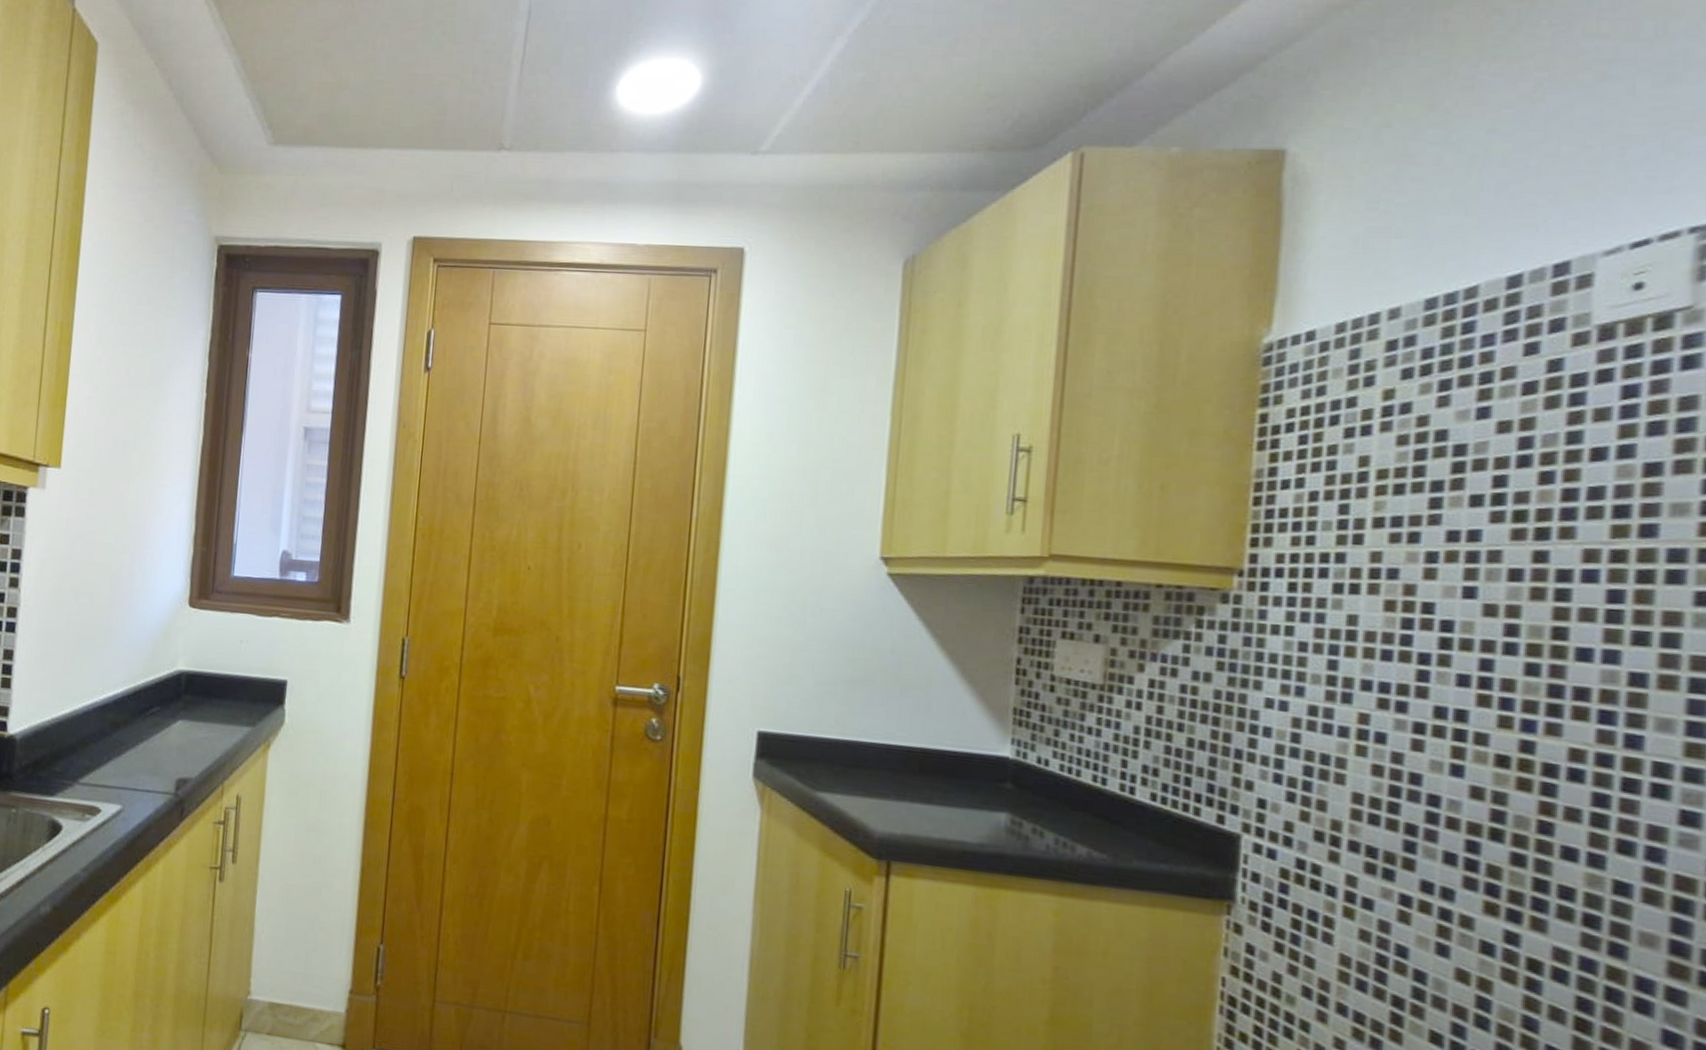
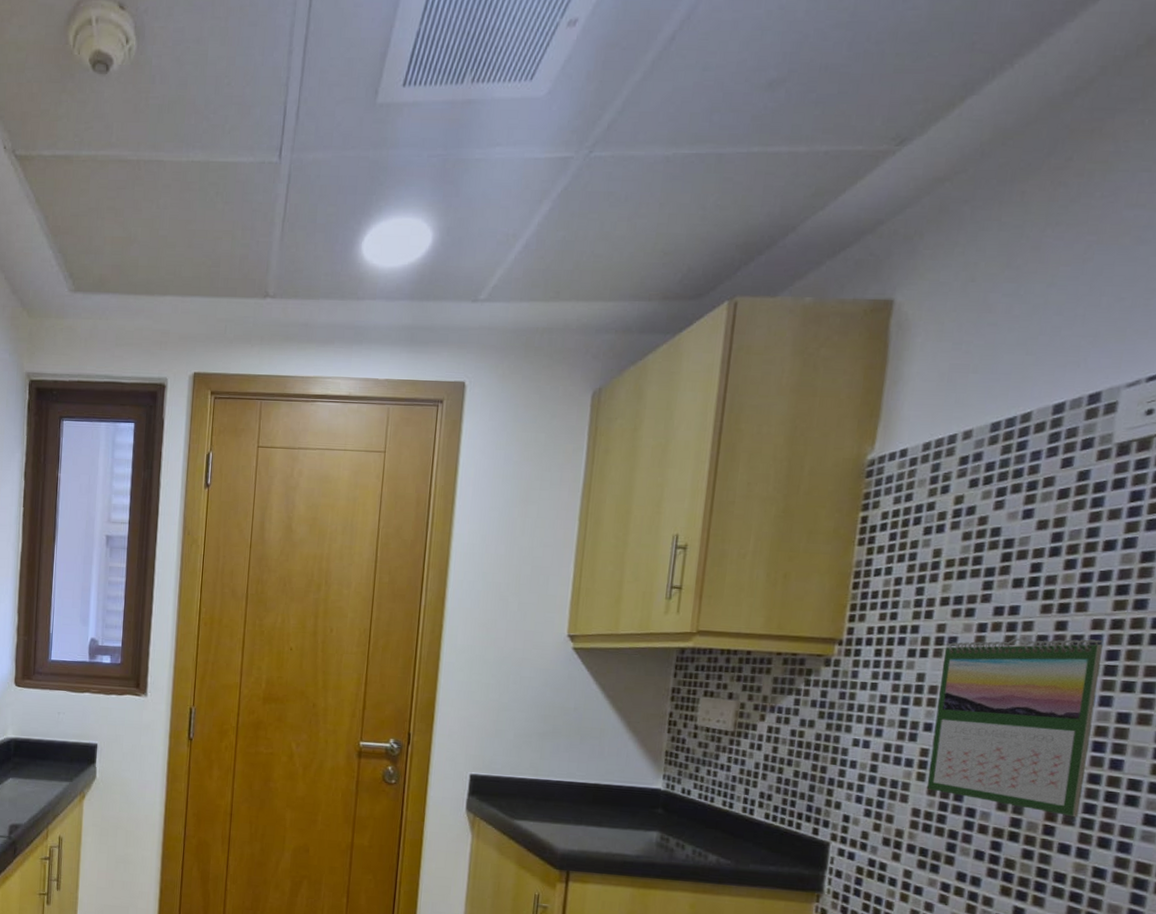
calendar: none [1370,571,1601,812] -> present [926,638,1103,818]

